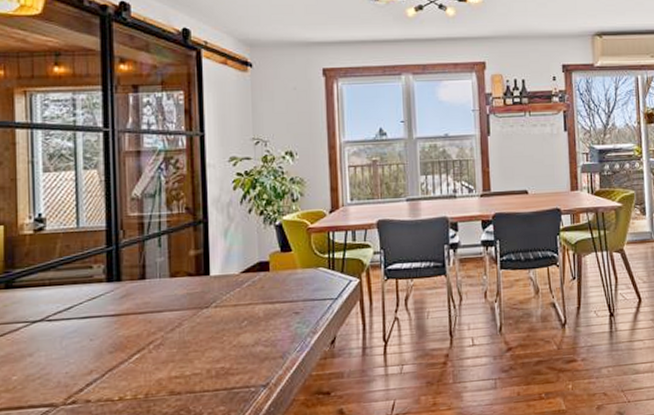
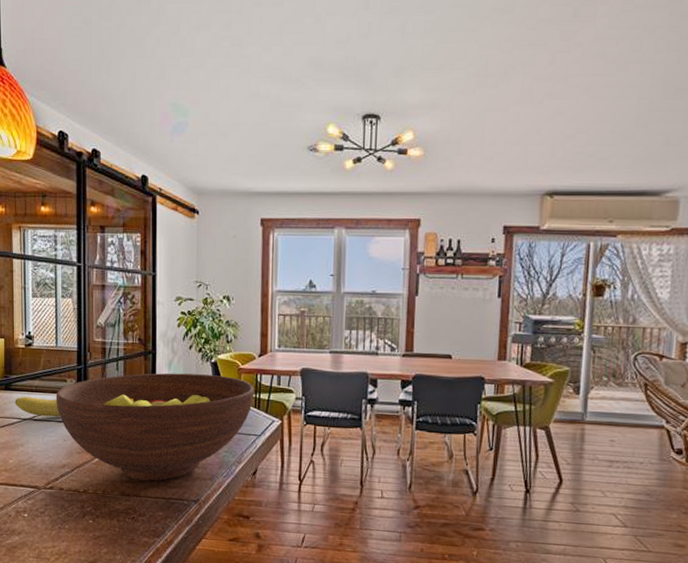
fruit: none [19,259,134,315] -> present [15,378,98,417]
fruit bowl: none [78,238,327,373] -> present [56,373,255,481]

